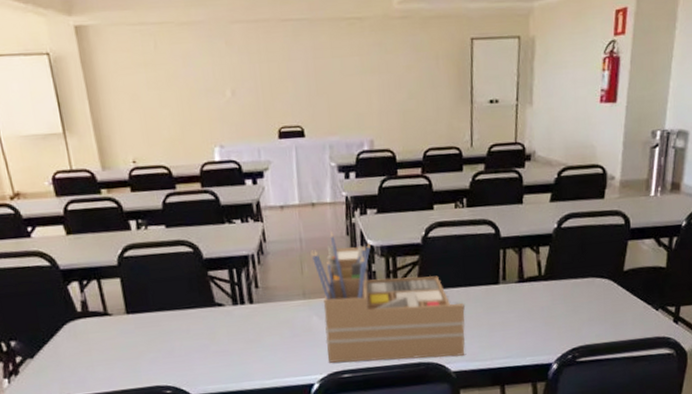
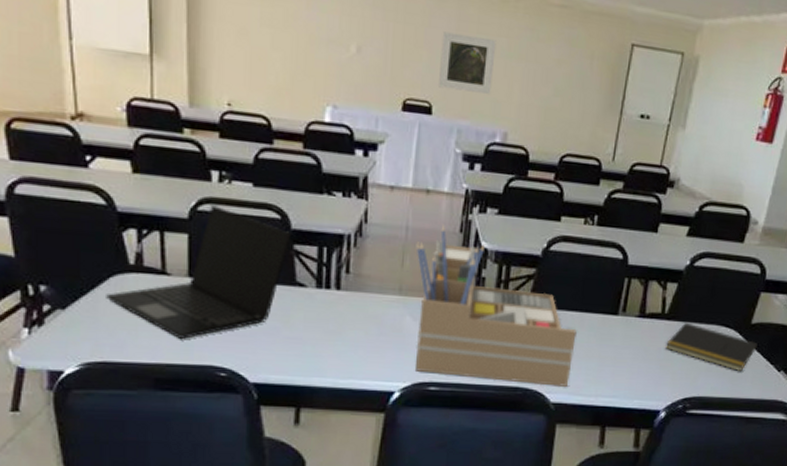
laptop: none [63,250,205,367] -> present [106,205,292,339]
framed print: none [302,60,353,112] -> present [439,31,497,95]
notepad: none [547,279,633,317] -> present [666,322,758,372]

